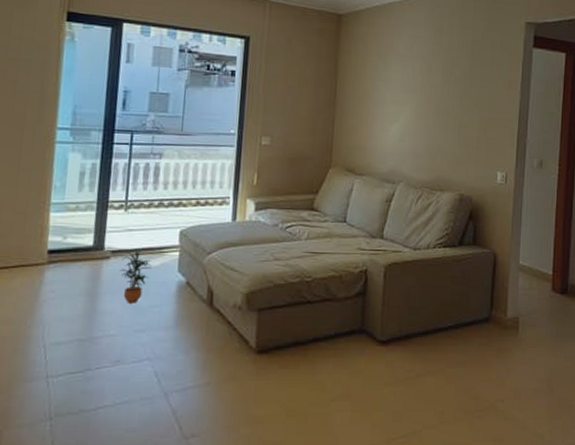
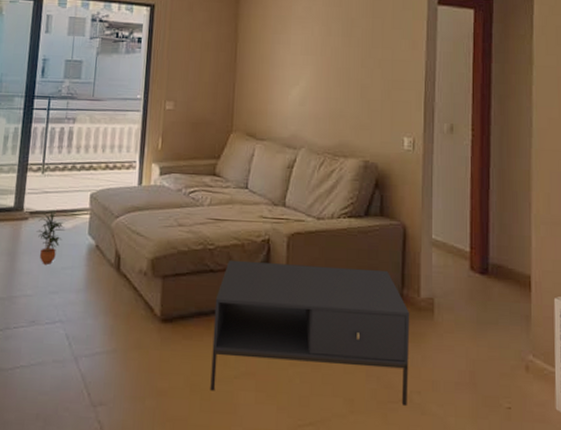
coffee table: none [306,291,498,414] -> present [210,259,410,407]

